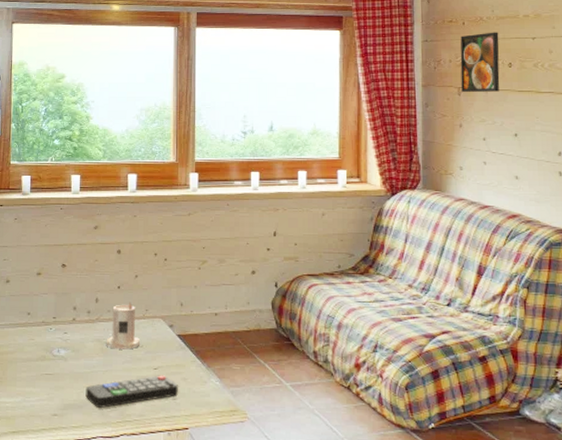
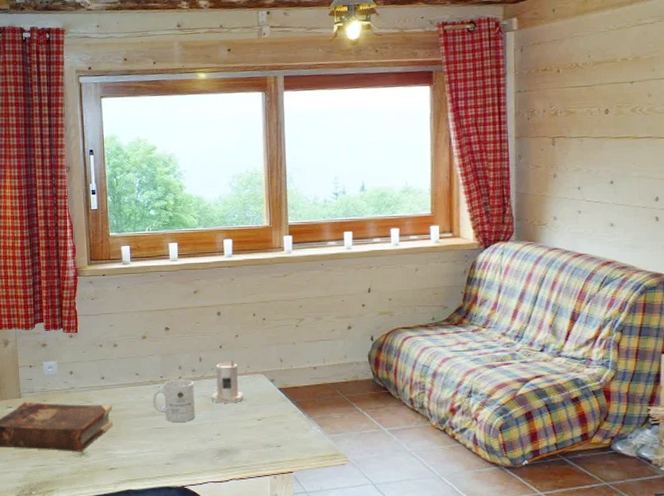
mug: none [43,320,88,368] -> present [152,378,195,422]
remote control: present [85,375,178,408] -> none [195,425,282,456]
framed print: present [460,32,500,93] -> none [554,78,596,143]

